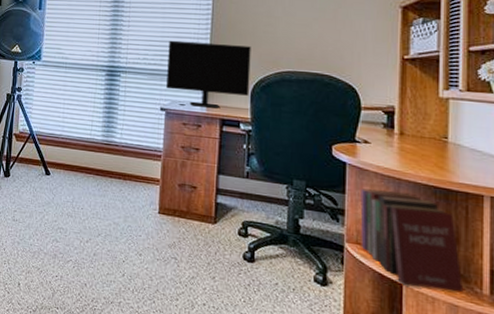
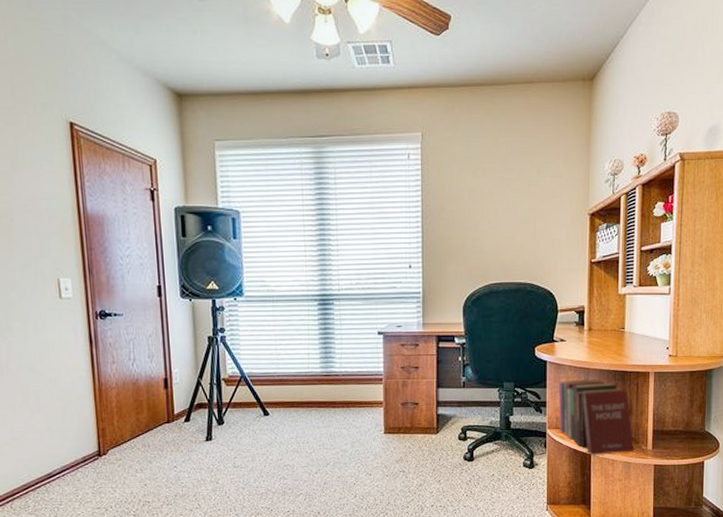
monitor: present [166,40,251,109] -> none [381,261,462,327]

